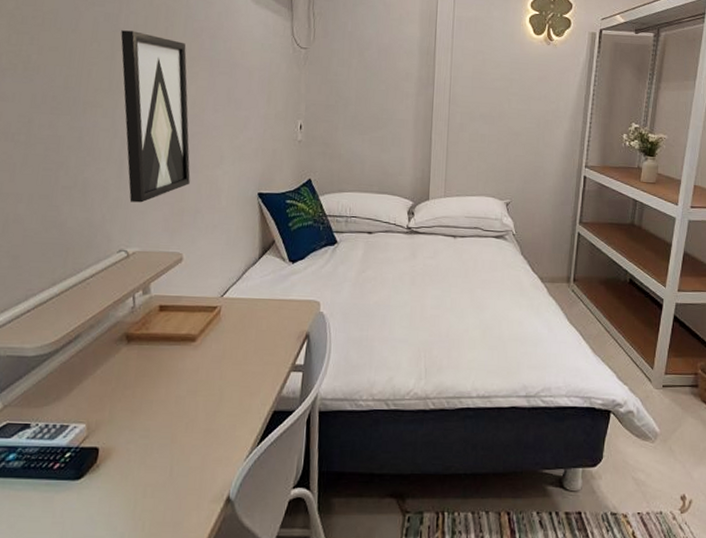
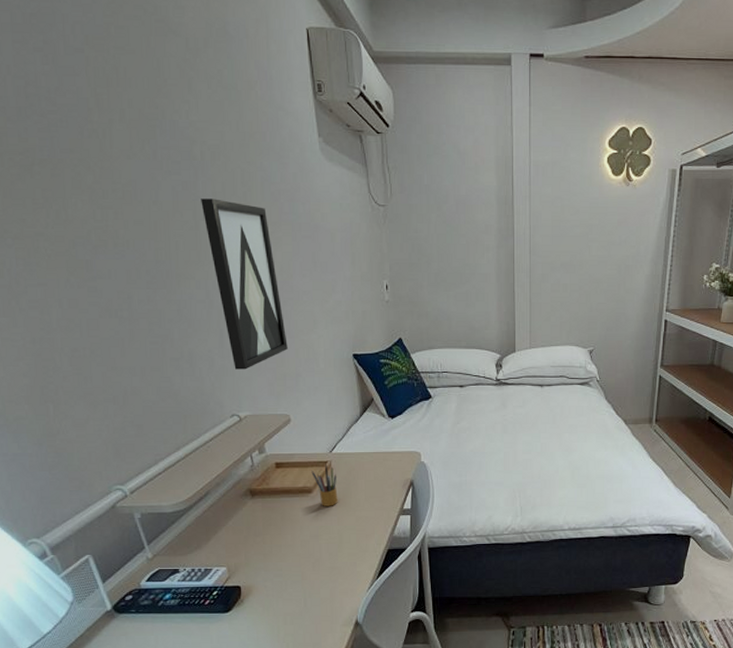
pencil box: none [198,308,226,358] -> present [311,463,338,506]

